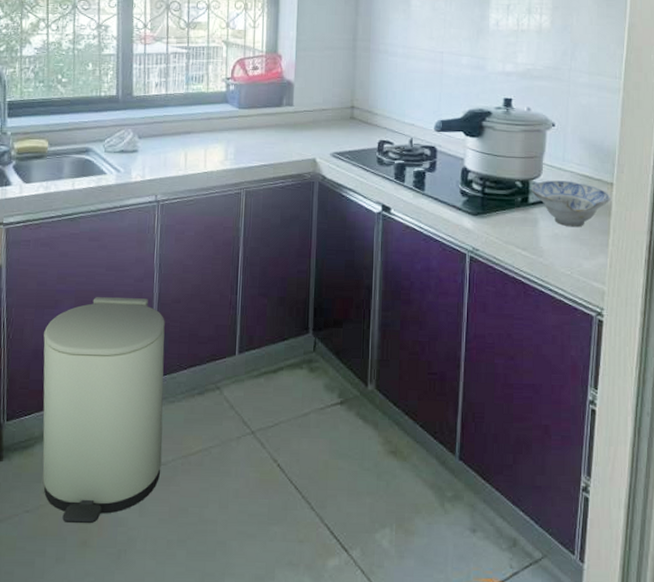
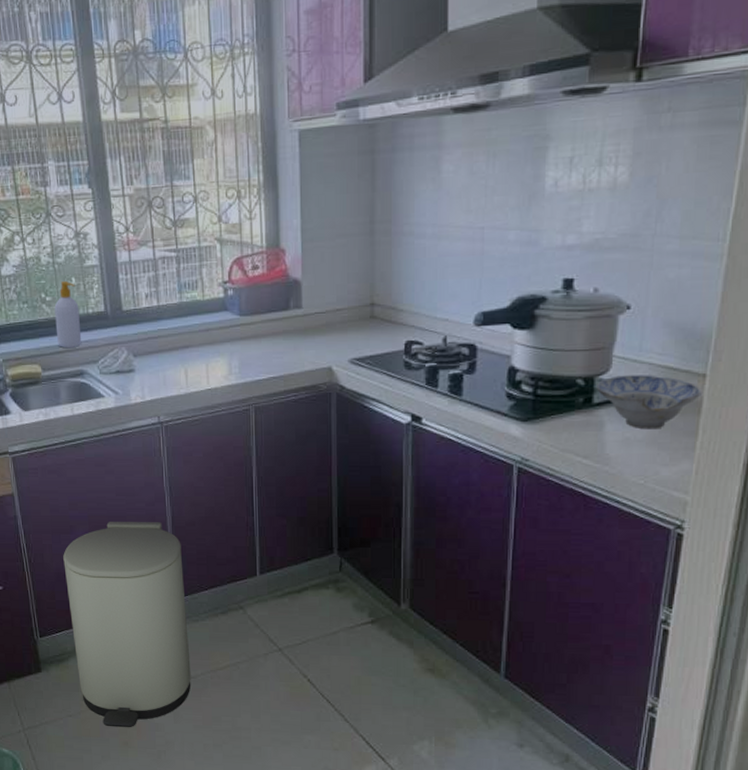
soap bottle: none [67,66,92,127] -> present [54,281,82,349]

